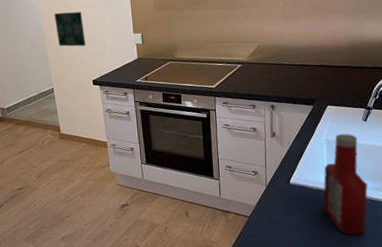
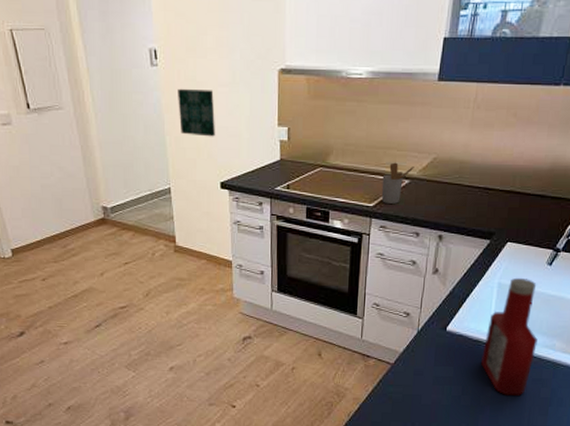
utensil holder: none [219,52,244,84] -> present [381,162,414,204]

